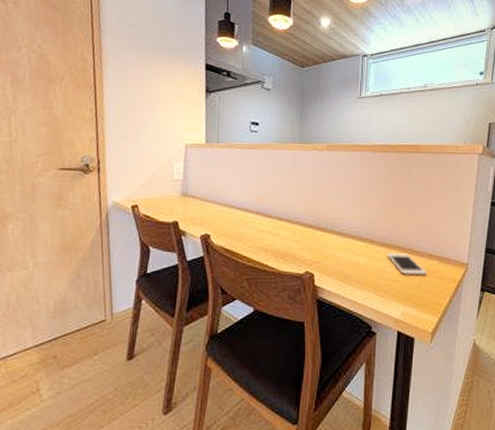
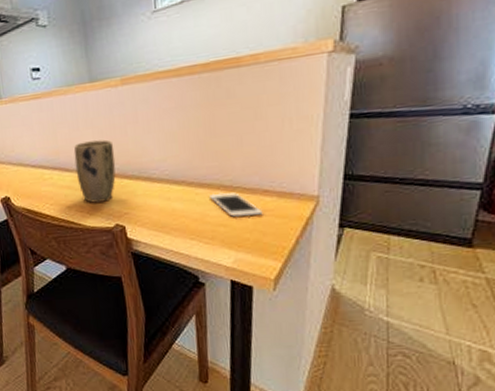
plant pot: none [277,193,314,249] -> present [74,139,116,203]

